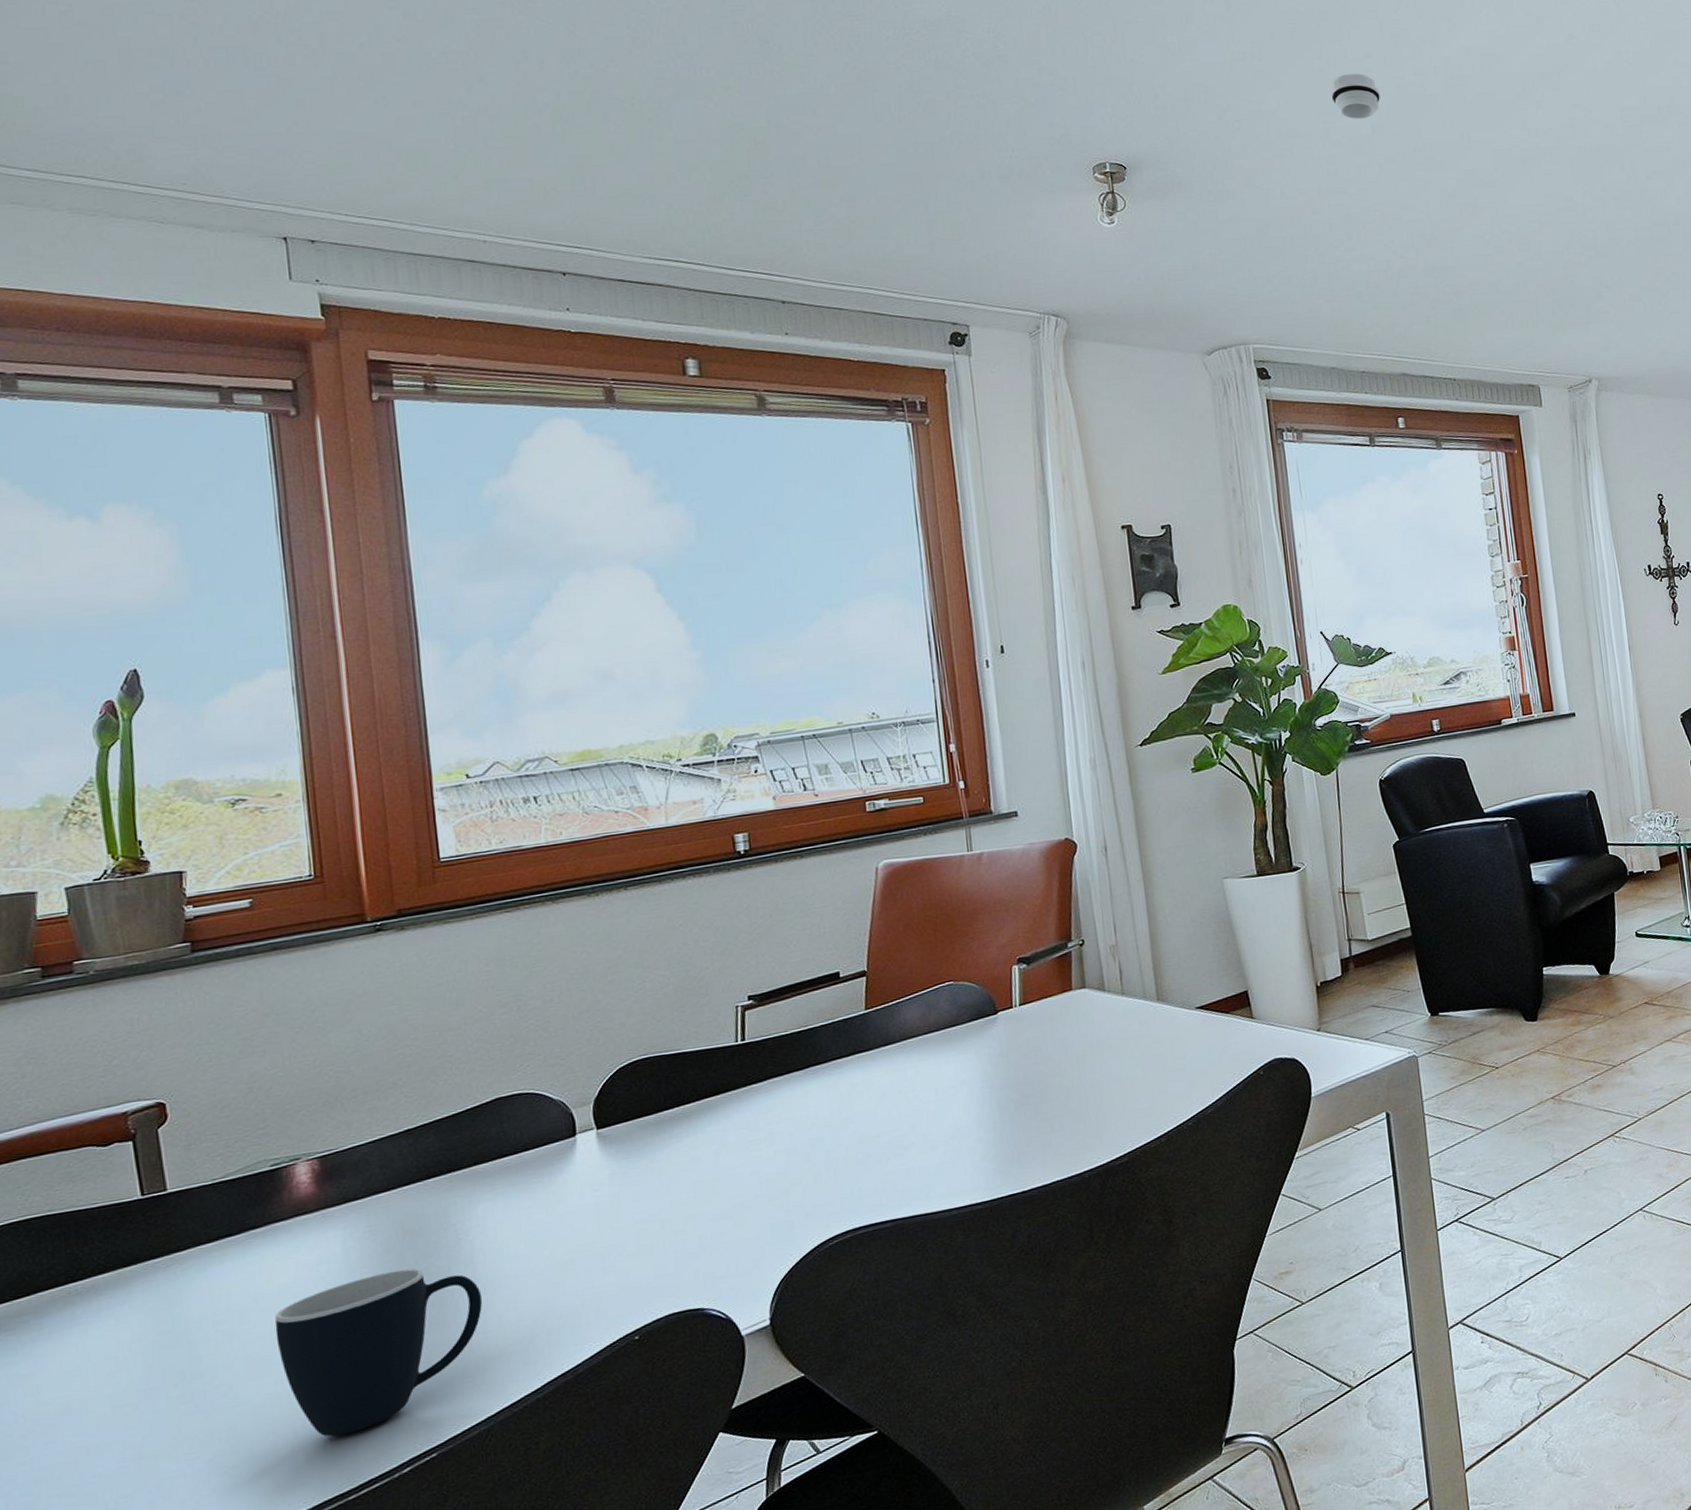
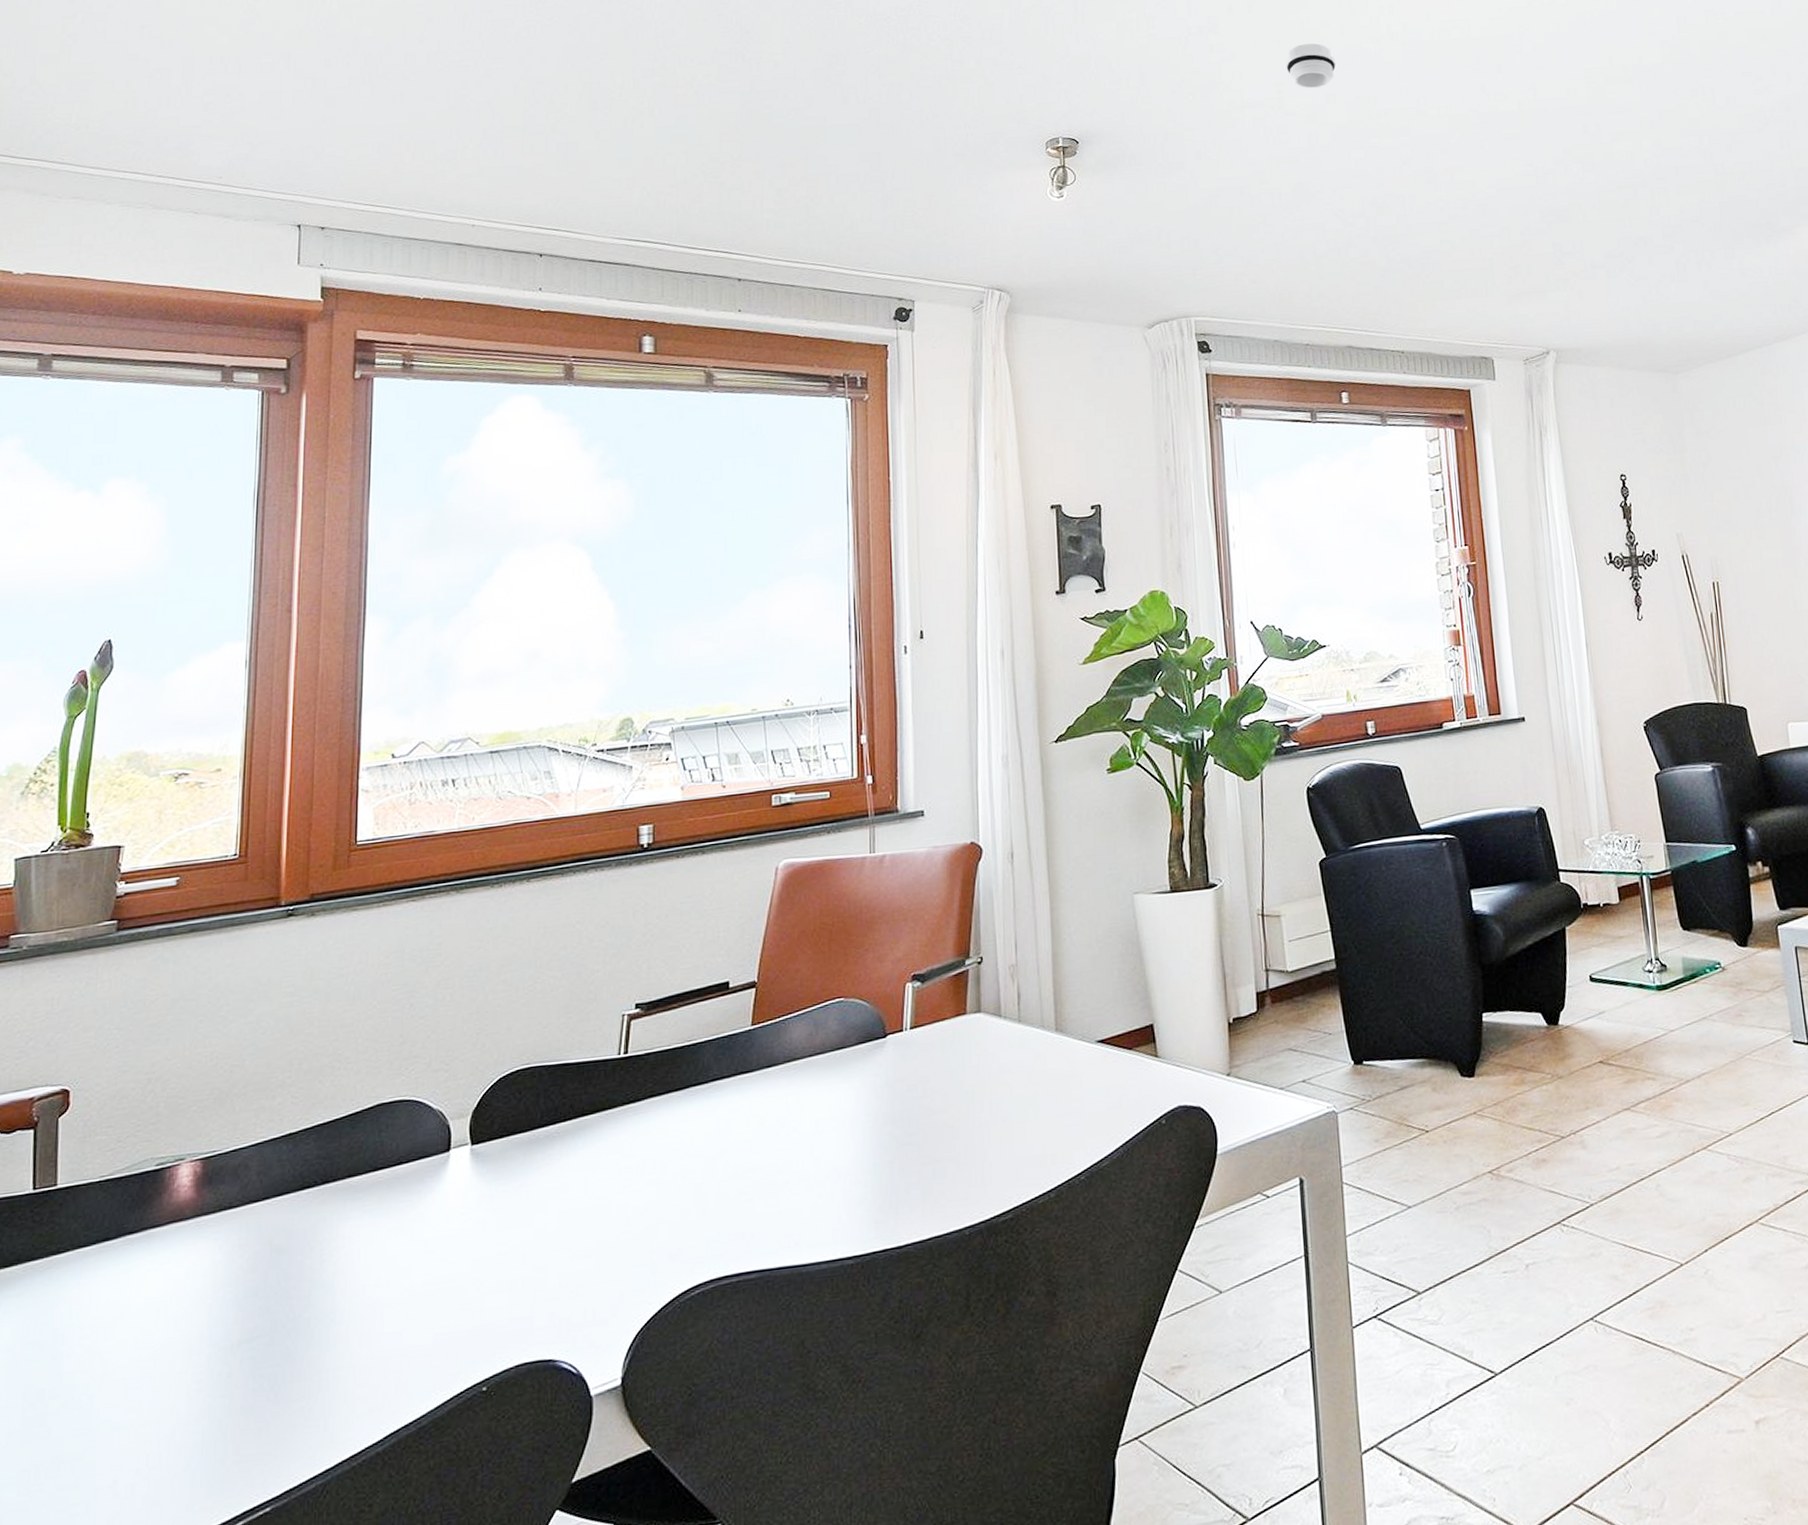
mug: present [275,1268,483,1437] -> none [134,1290,338,1478]

